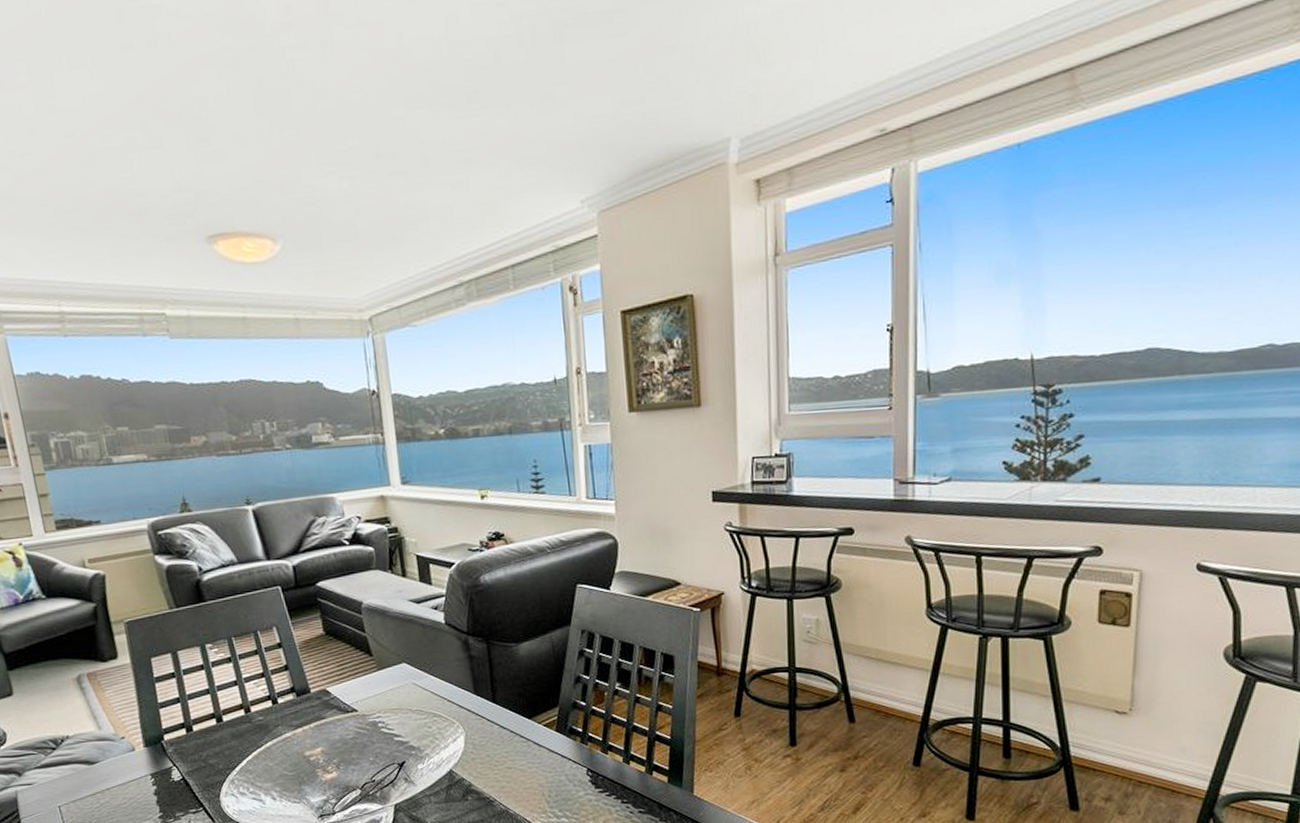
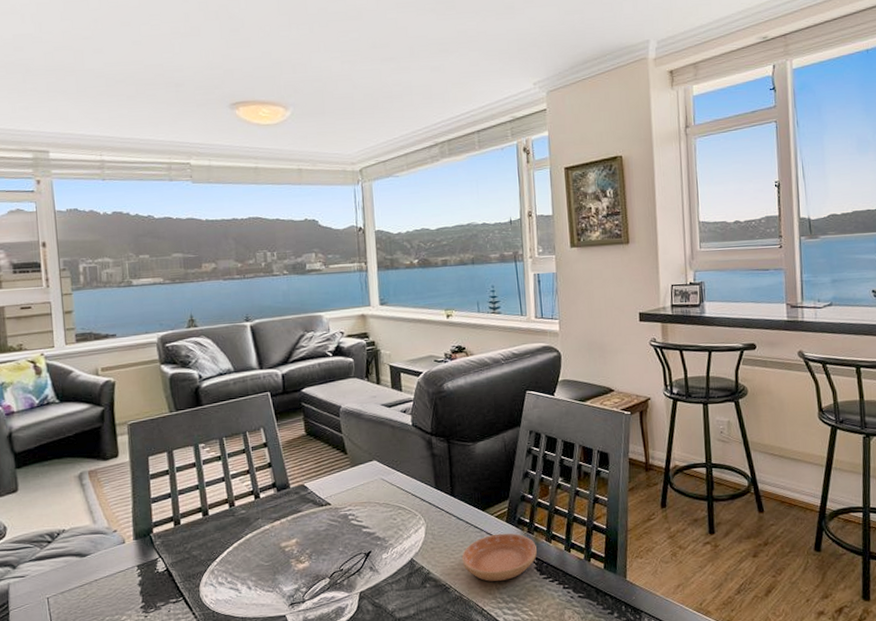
saucer: none [506,743,592,795] -> present [461,533,537,581]

